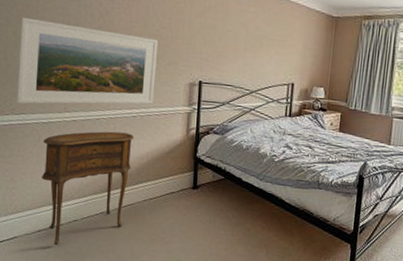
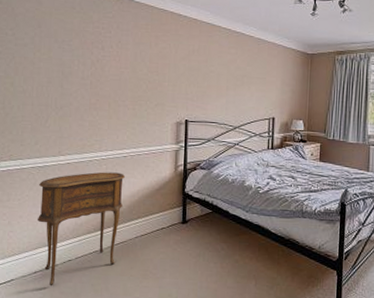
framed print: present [17,17,158,105] -> none [14,69,146,150]

